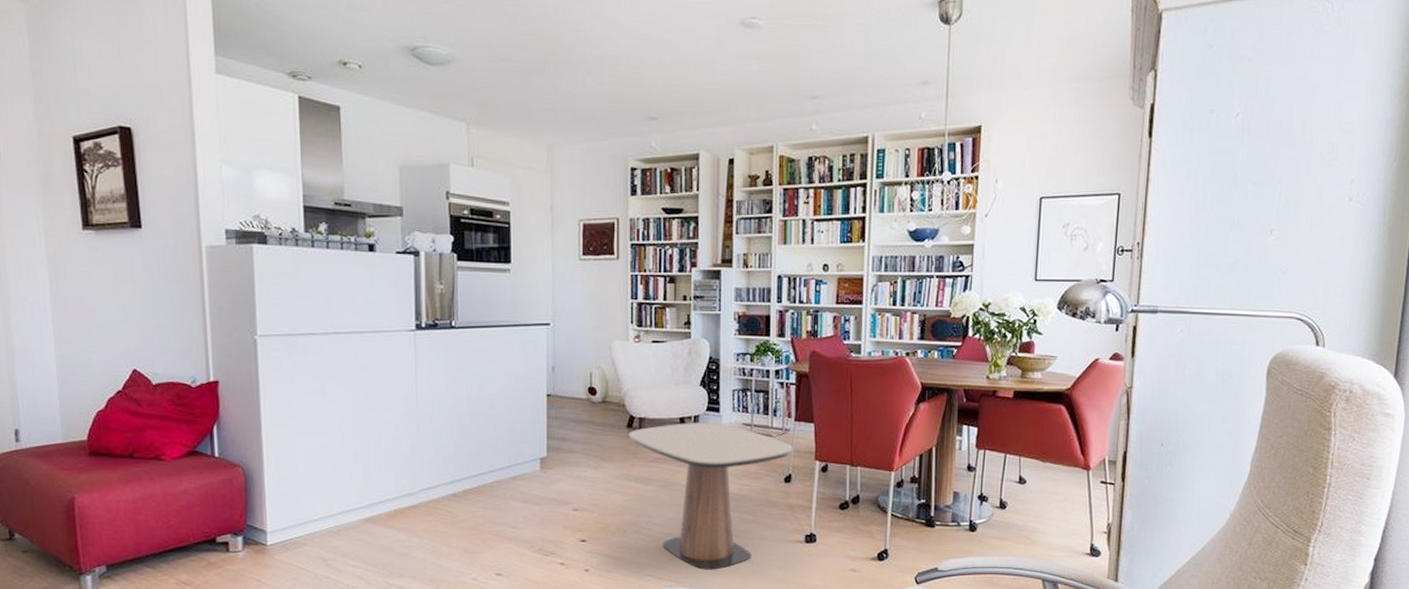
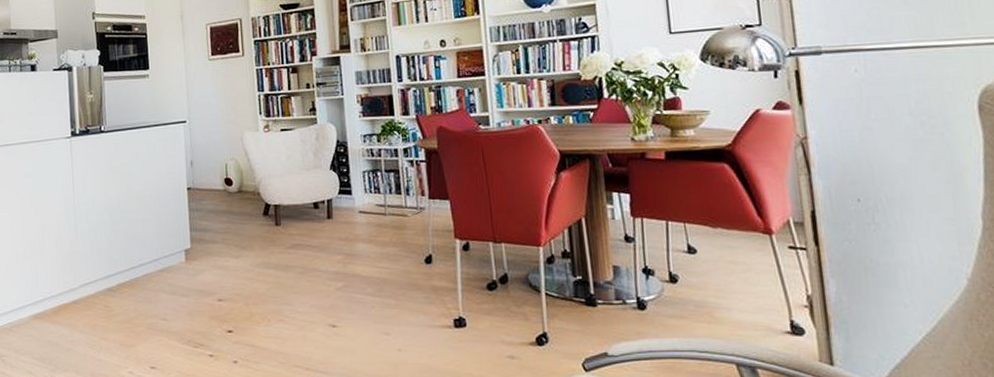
side table: present [628,422,793,570] -> none [265,205,430,359]

